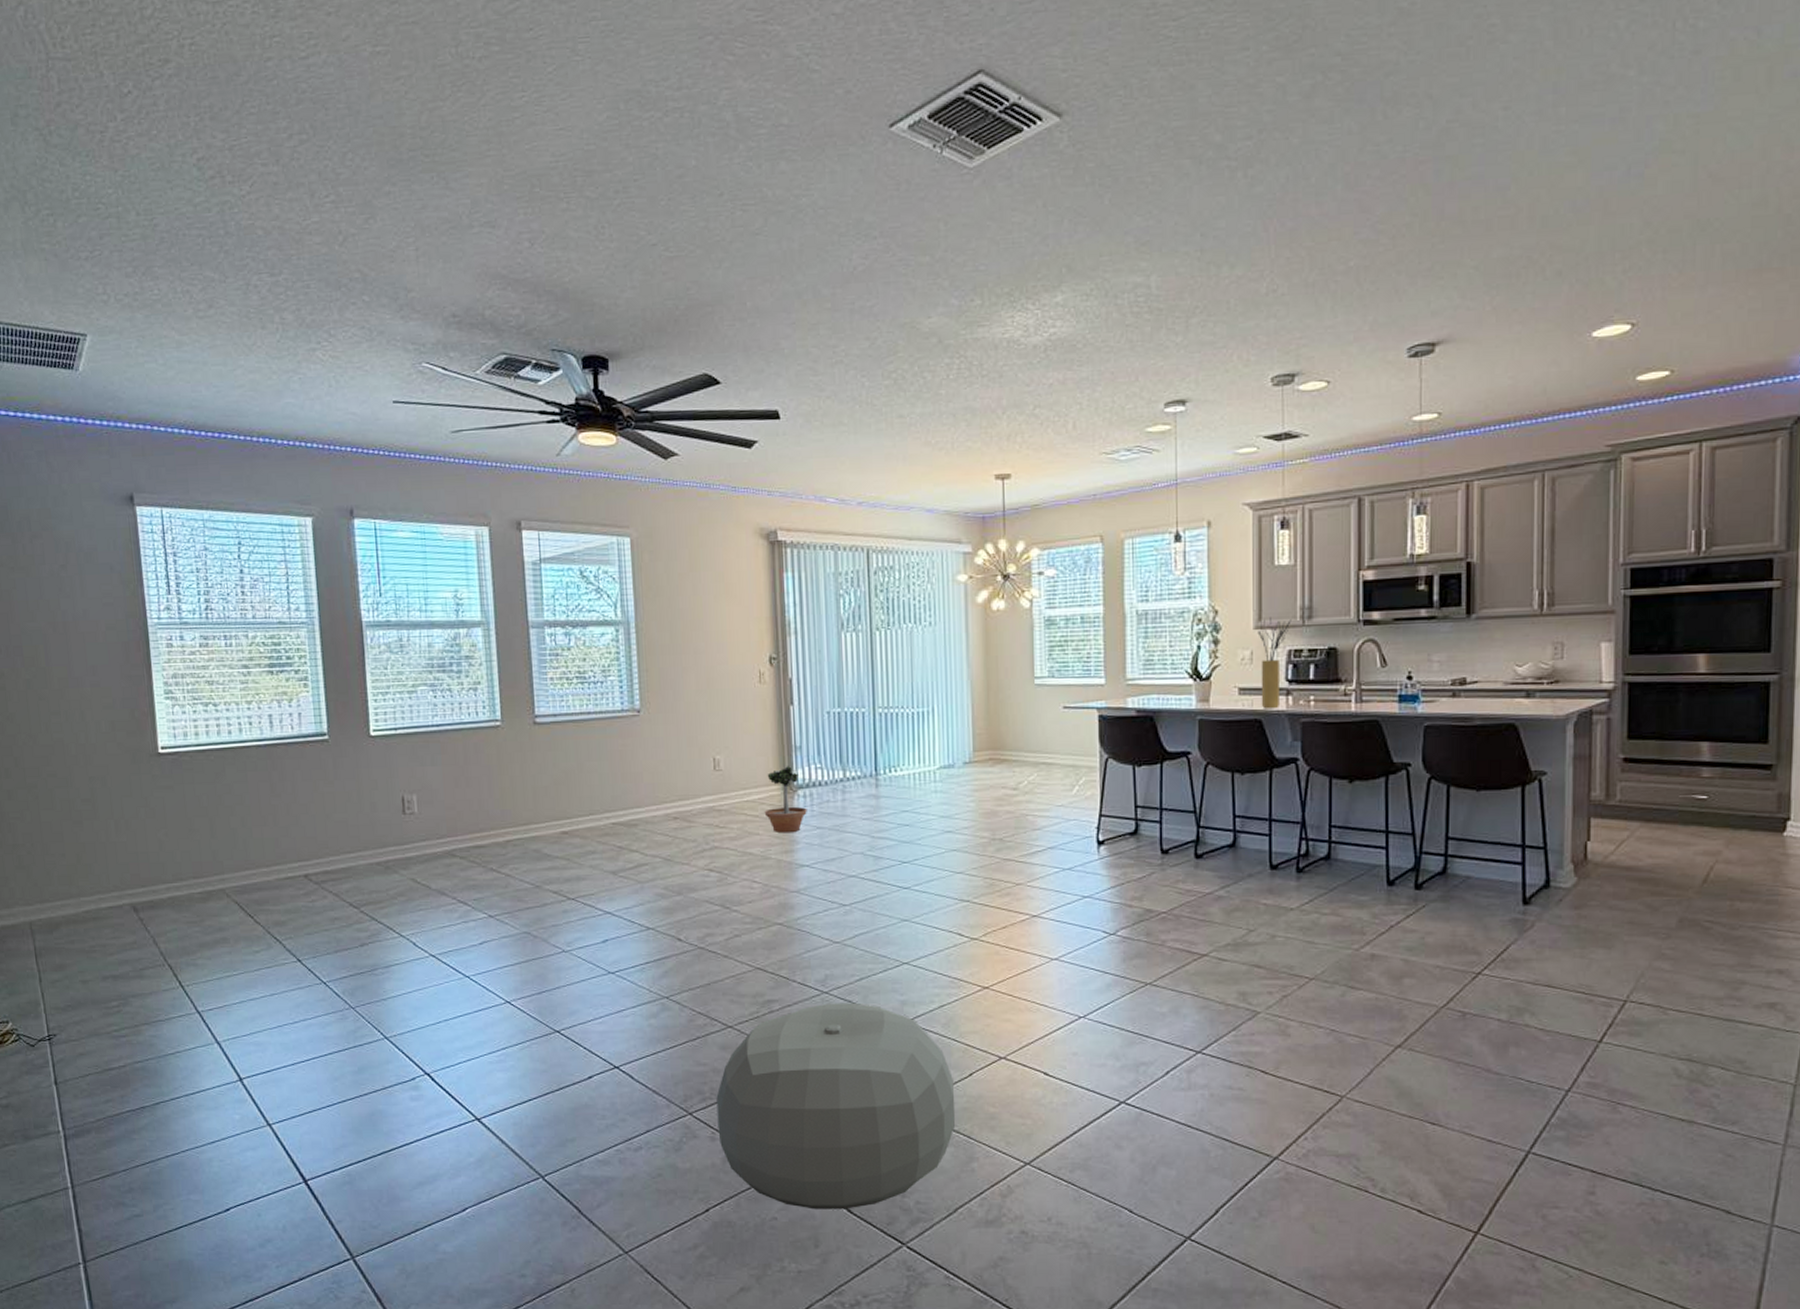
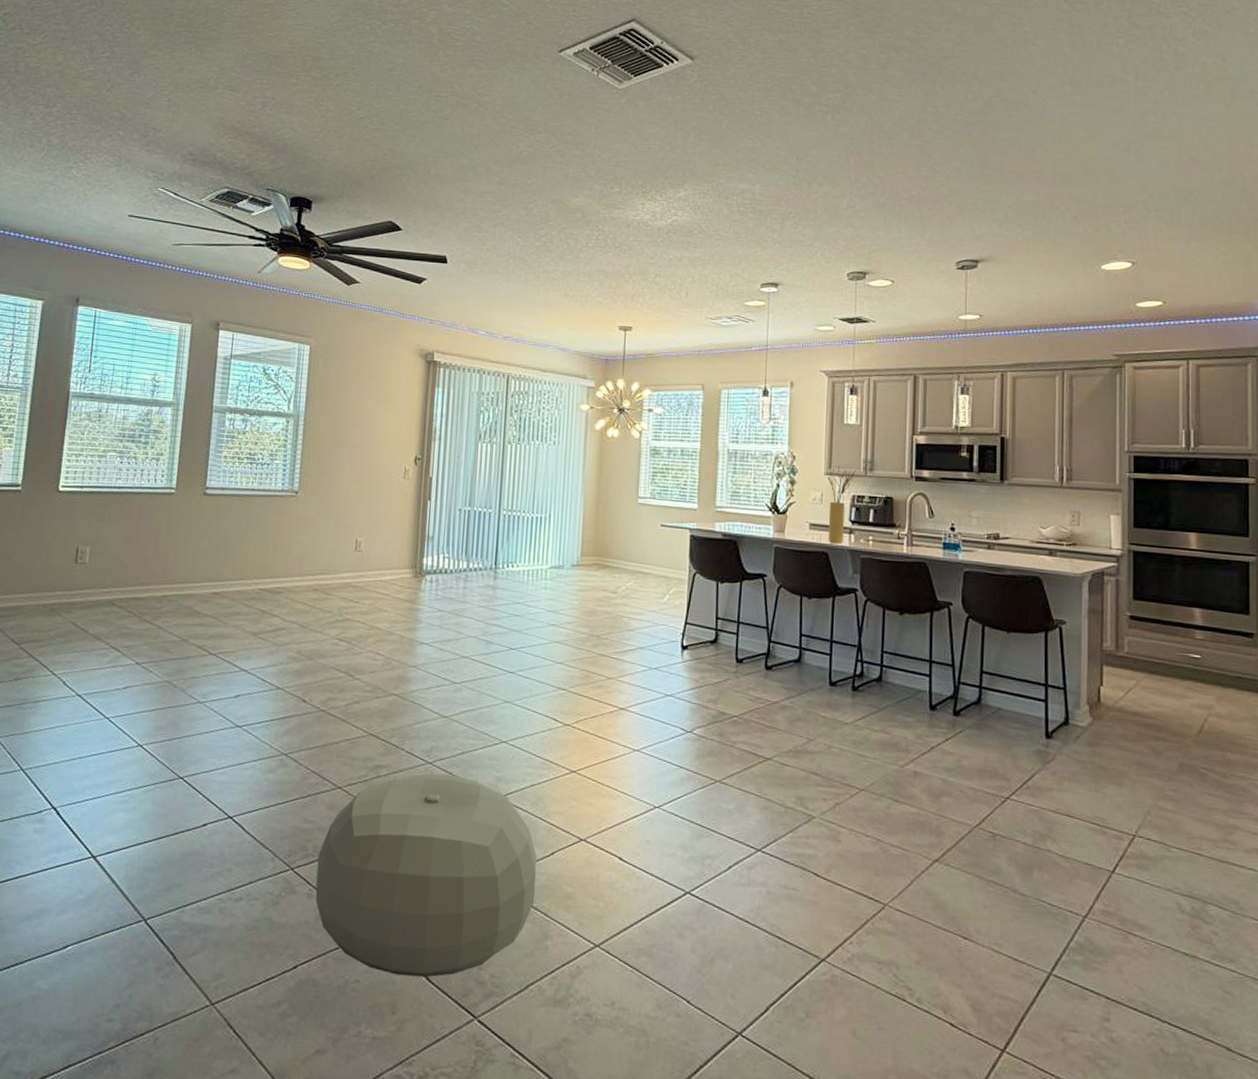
potted tree: present [764,762,807,832] -> none [394,550,432,612]

